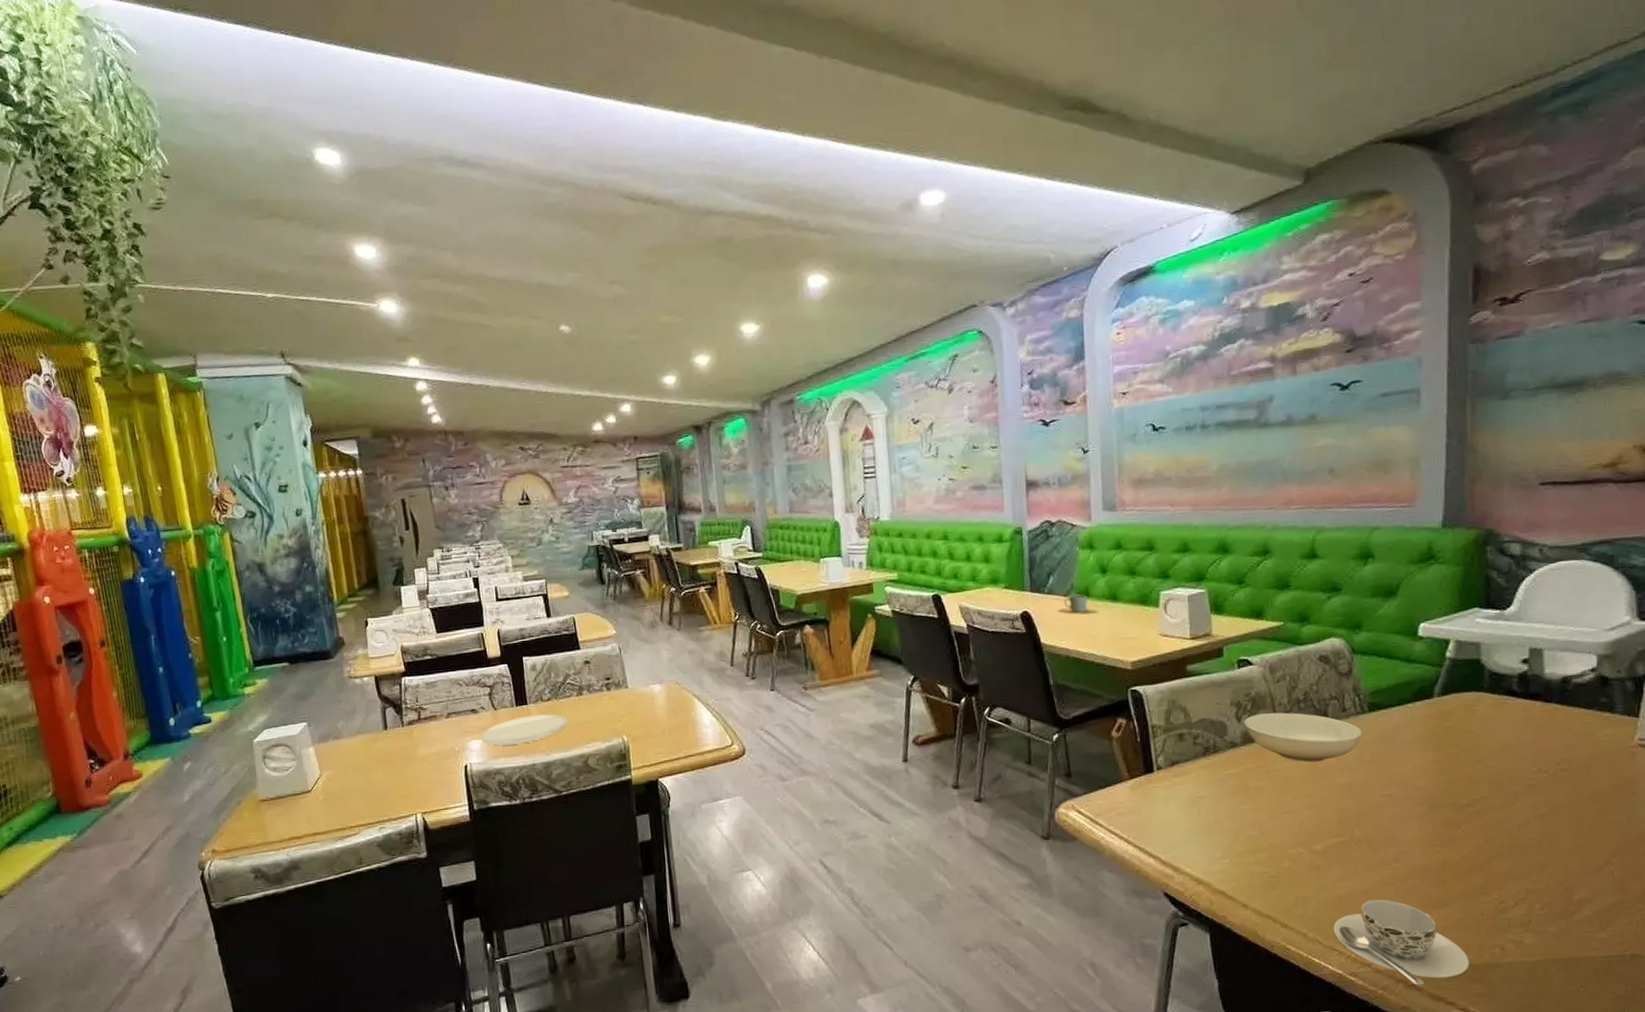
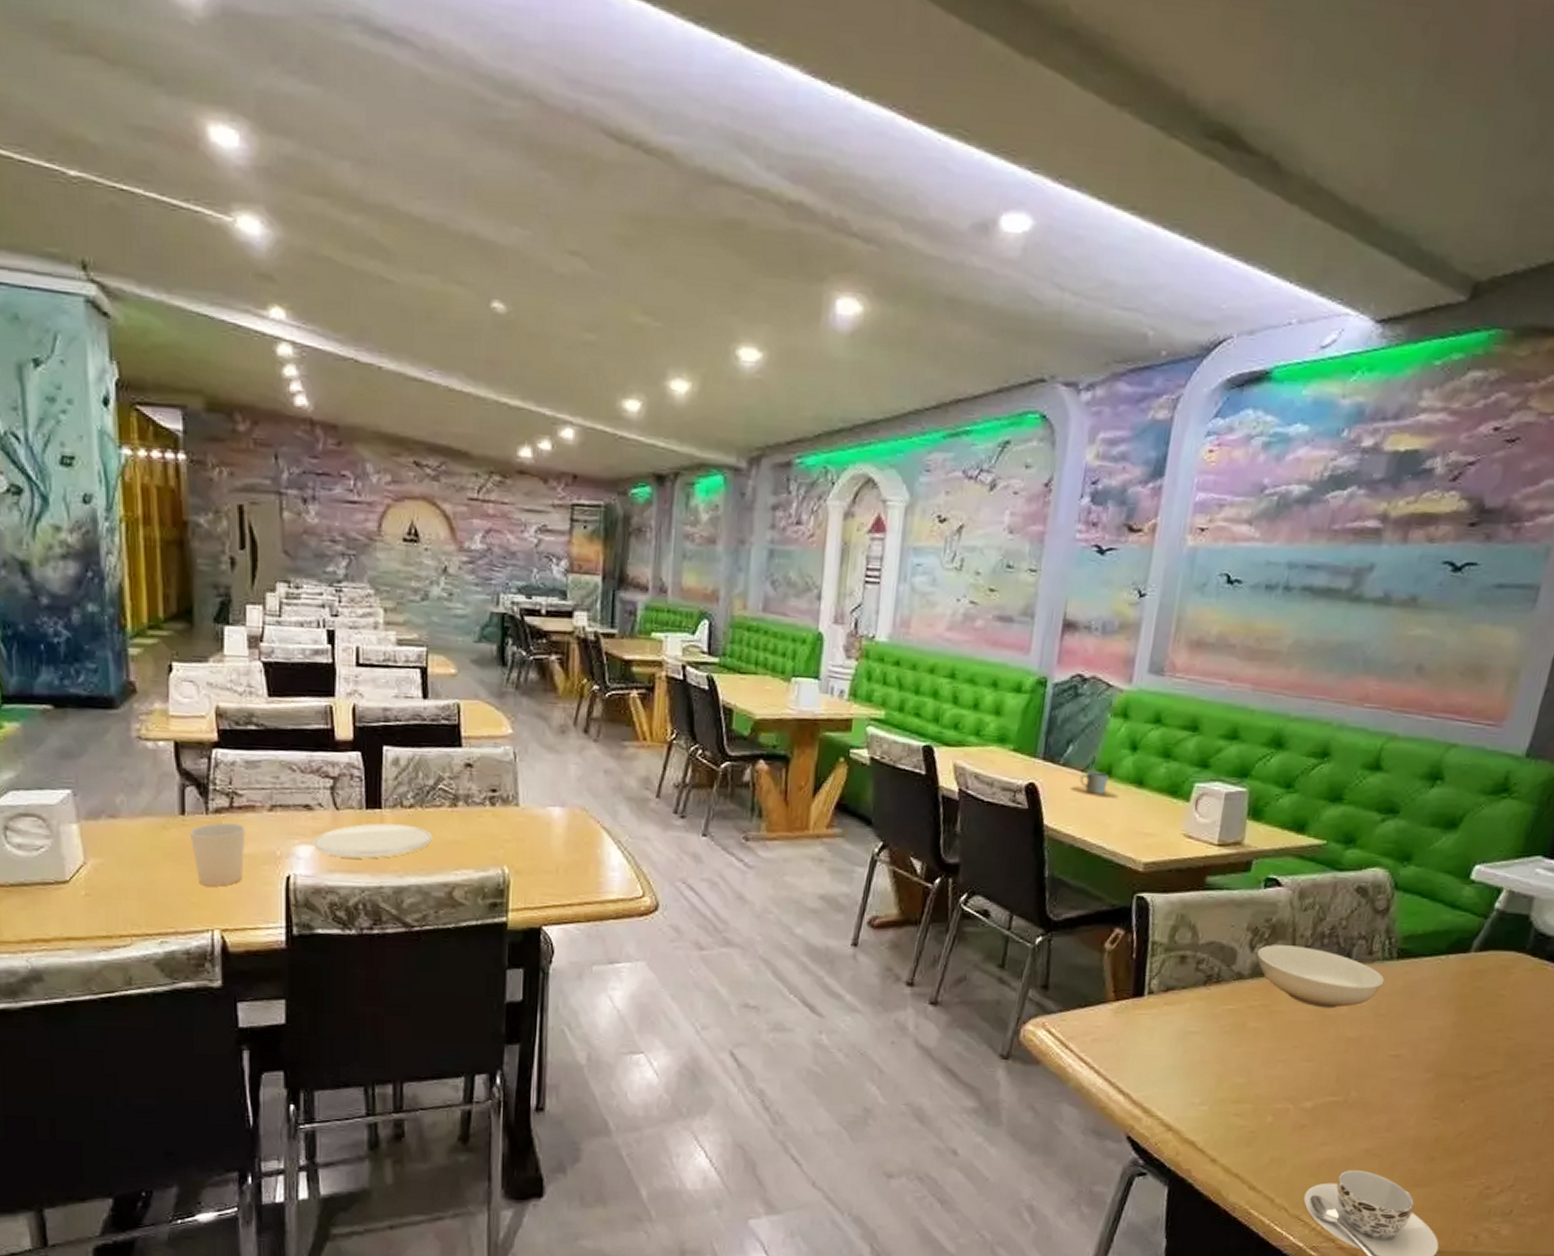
dixie cup: none [391,730,433,781] -> present [189,822,245,887]

